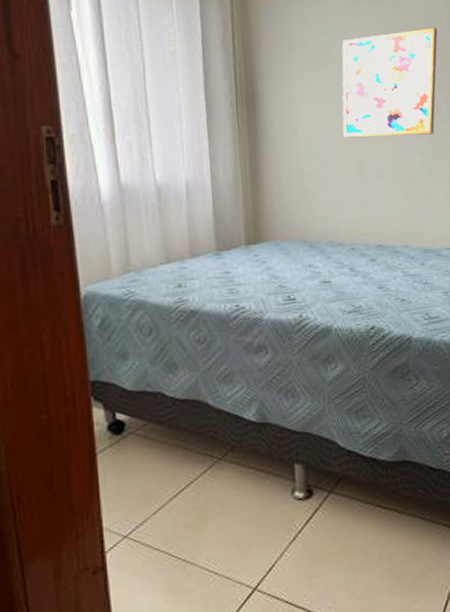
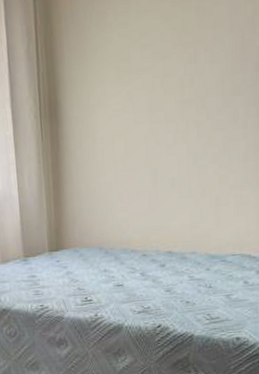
wall art: present [341,27,438,138] -> none [139,23,241,148]

